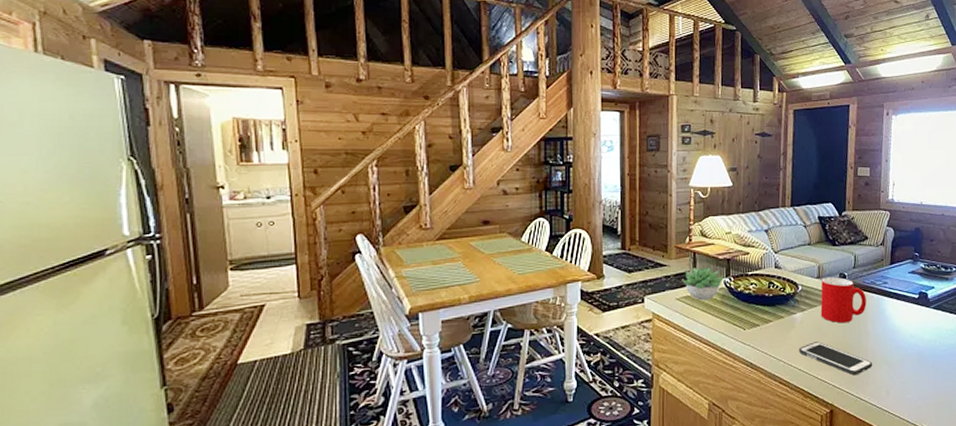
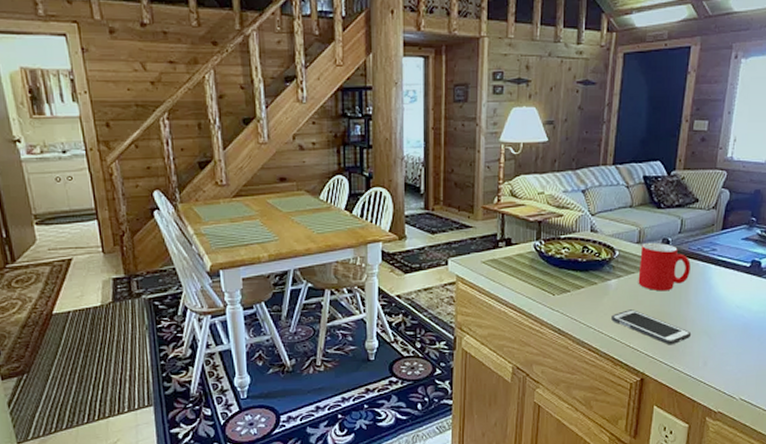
succulent plant: present [681,267,724,301] -> none [488,230,534,264]

